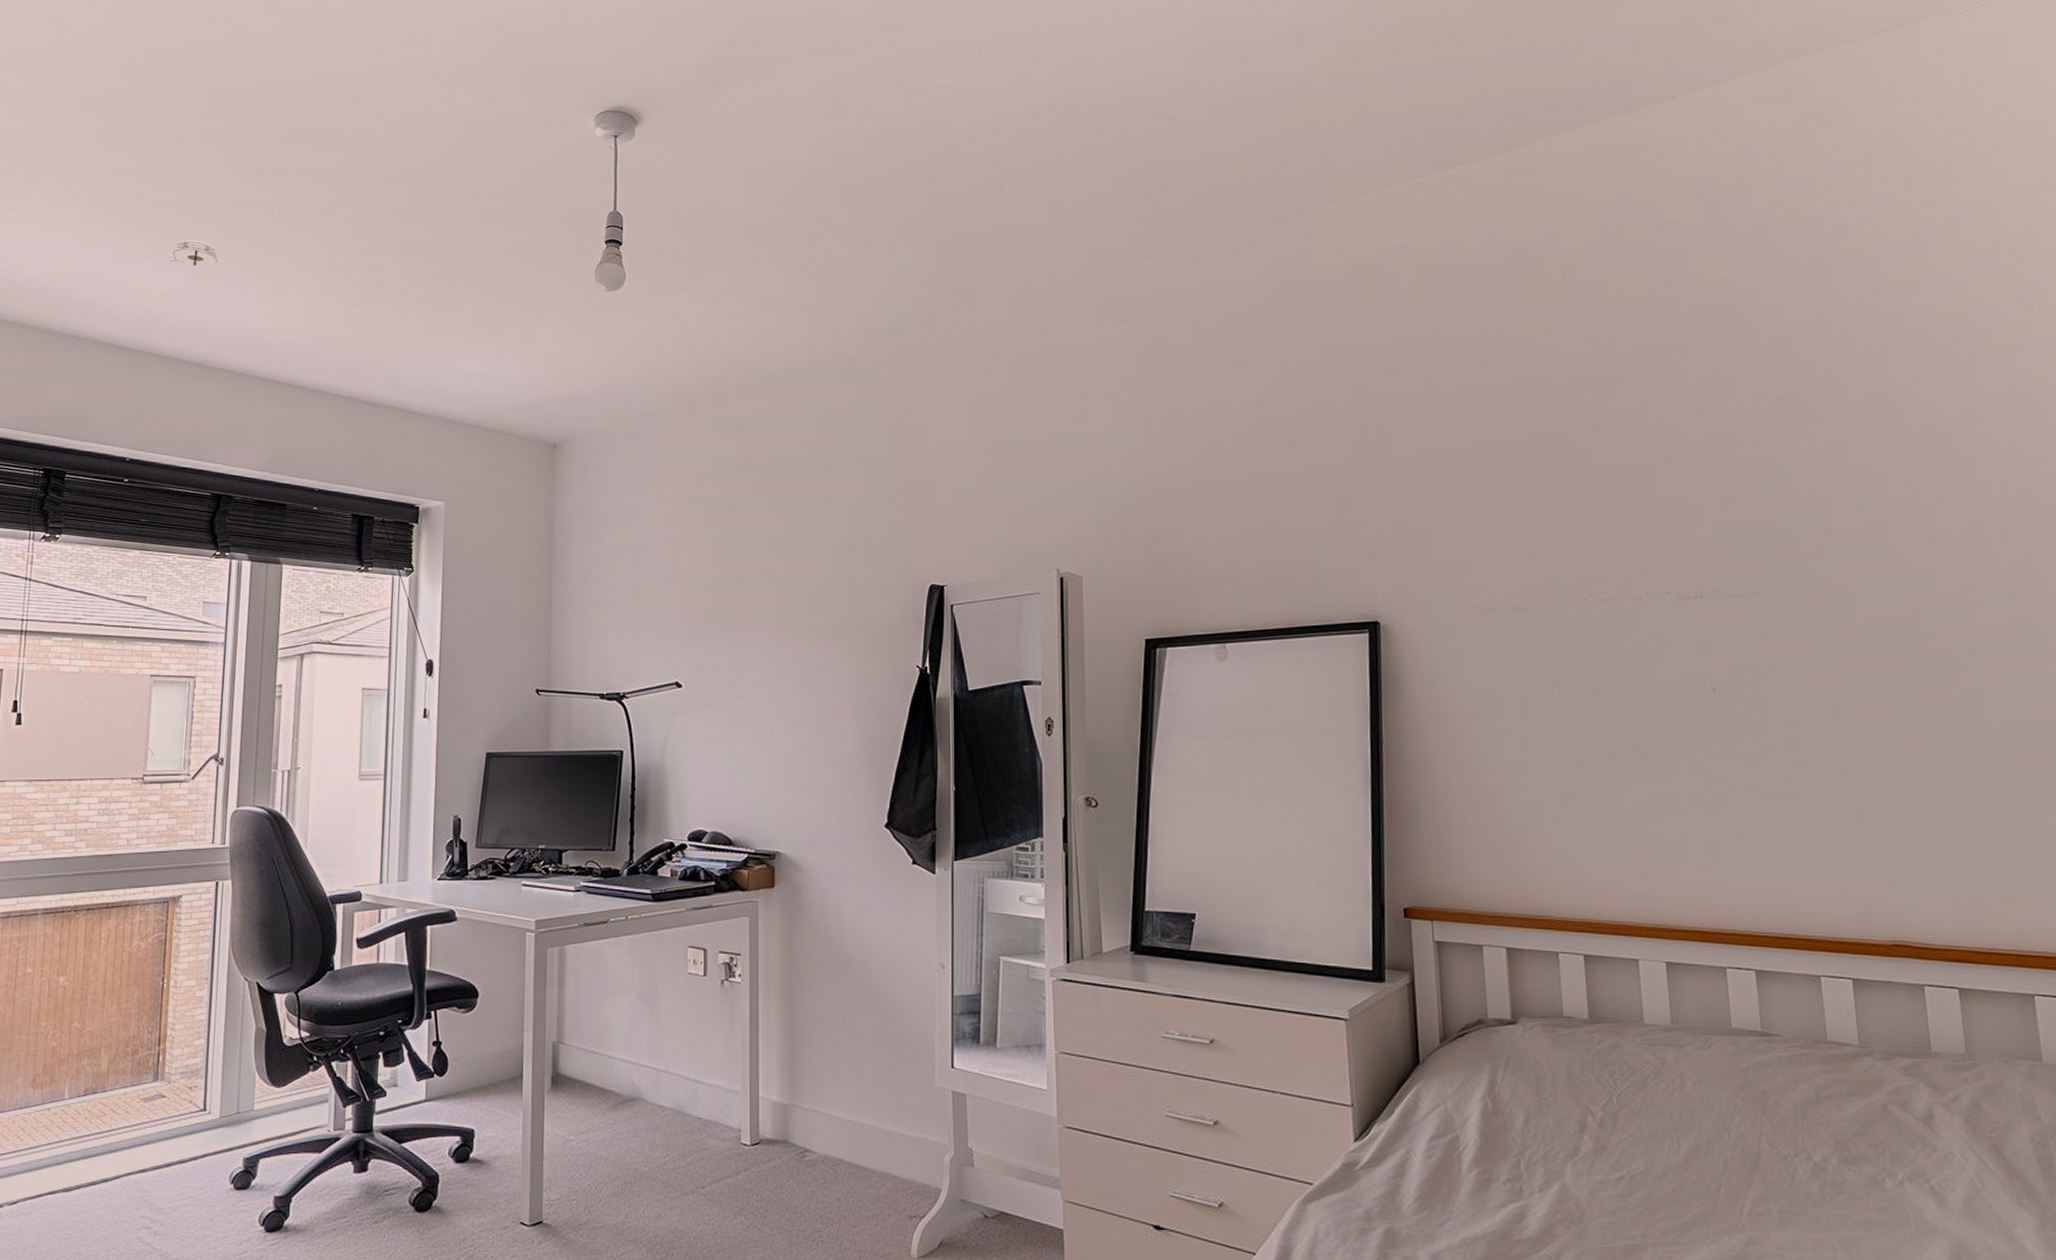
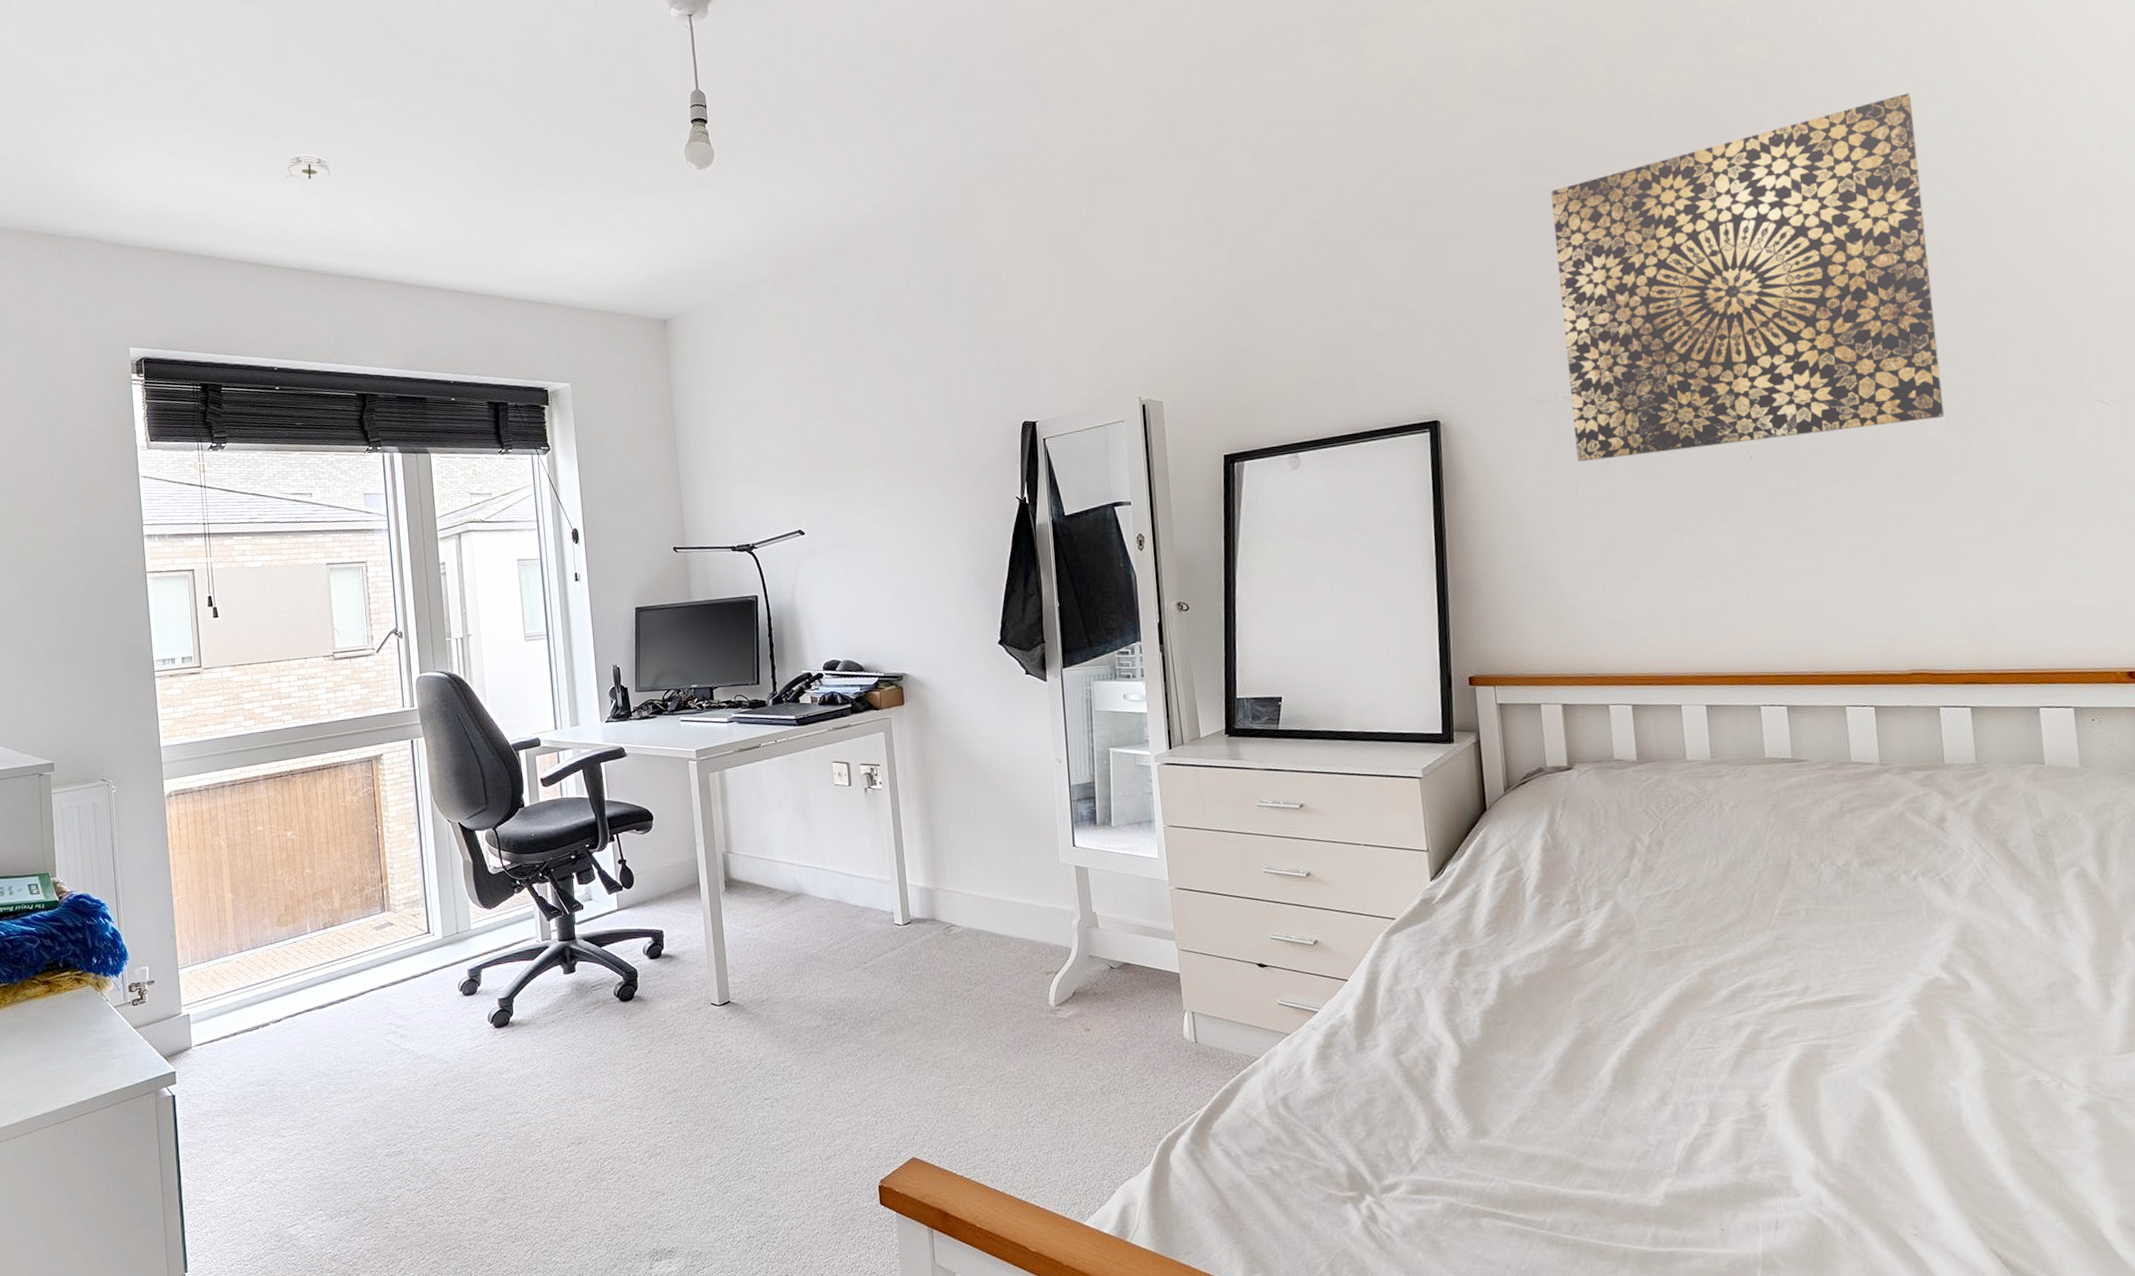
wall art: none [1503,323,1921,680] -> present [1550,93,1944,462]

